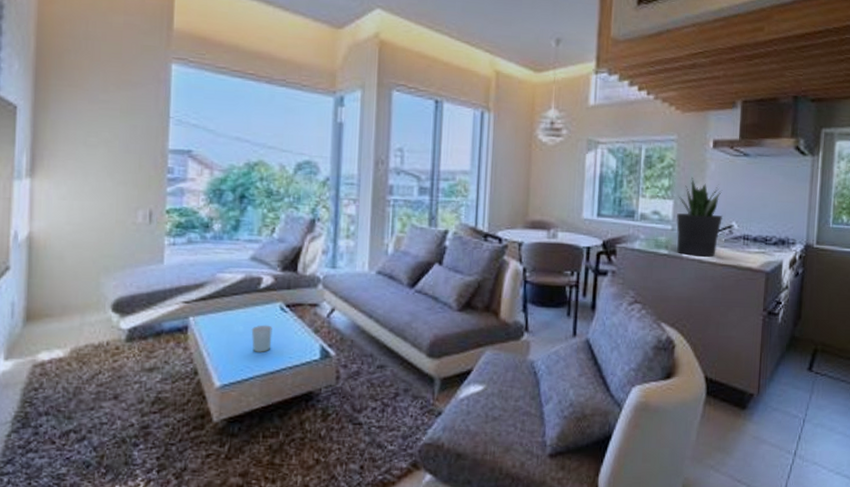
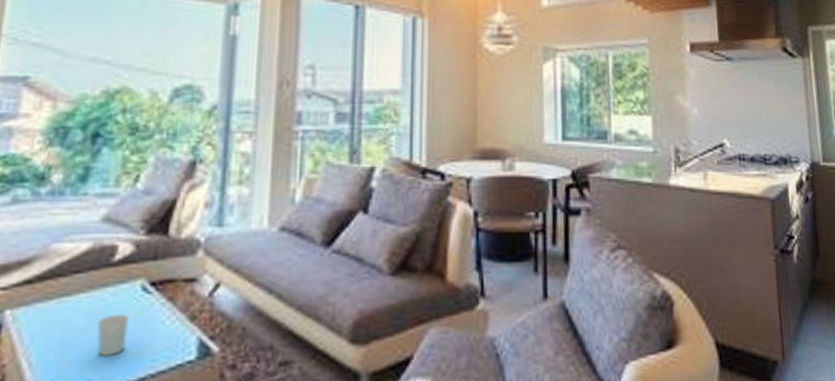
planter: present [676,177,723,257] -> none [656,87,712,185]

